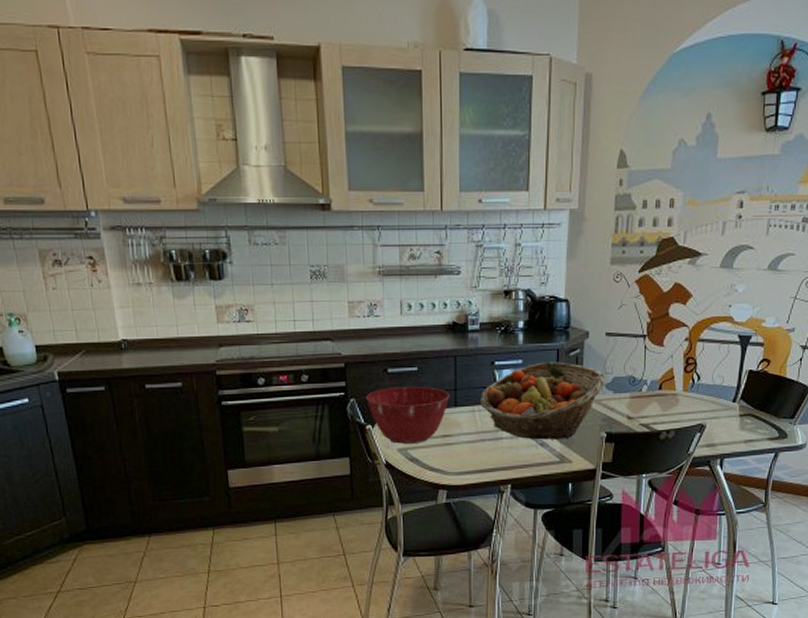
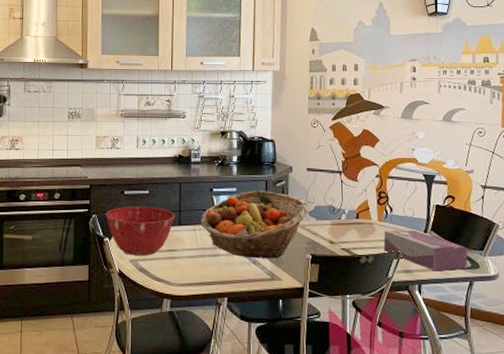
tissue box: none [686,399,777,444] -> present [383,229,468,271]

